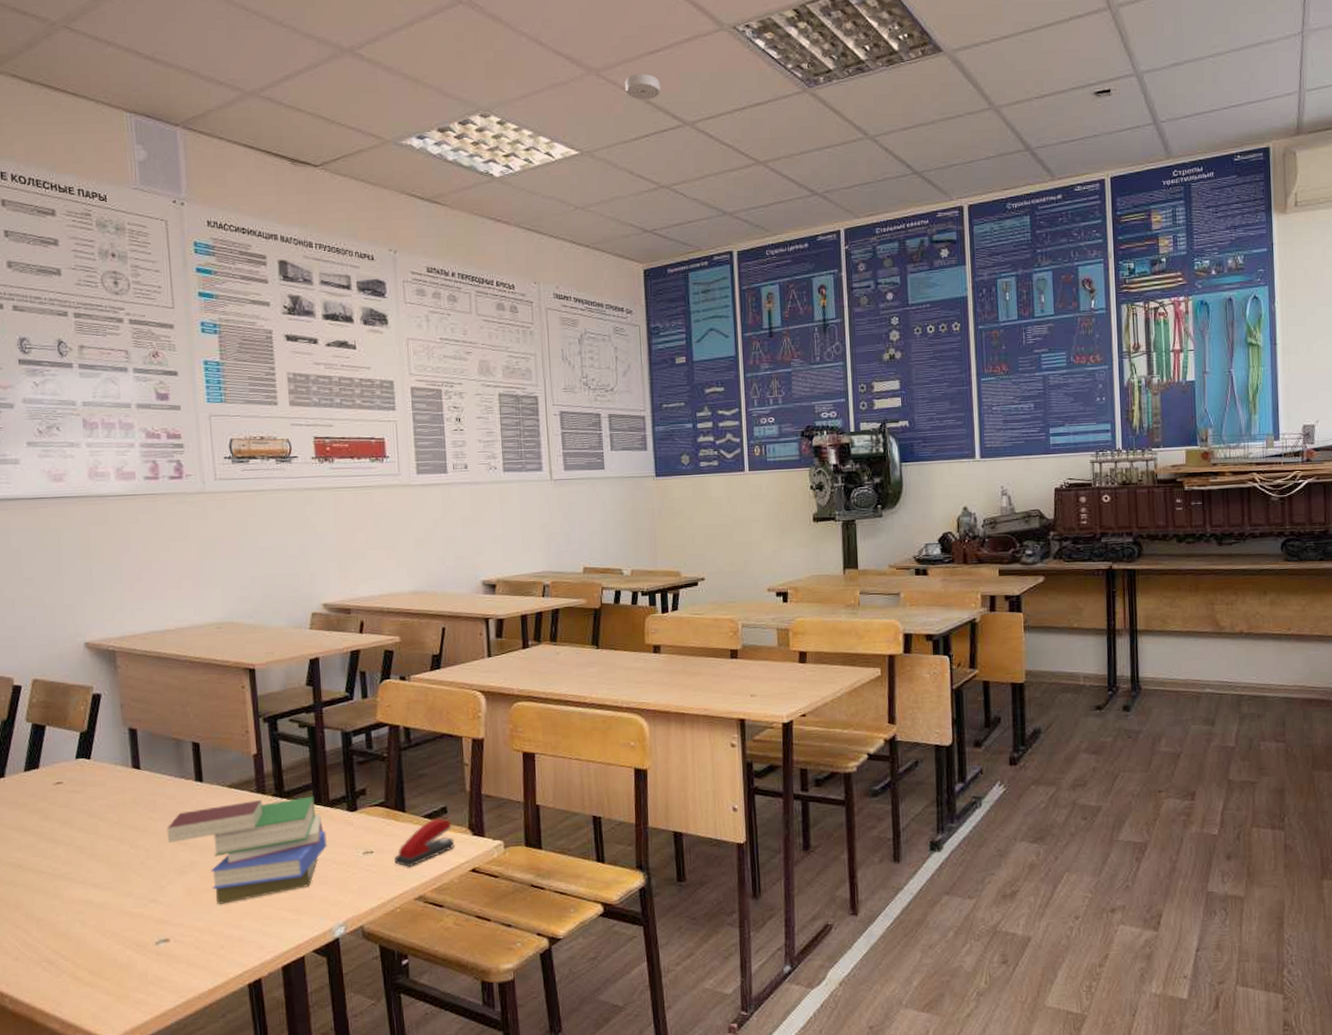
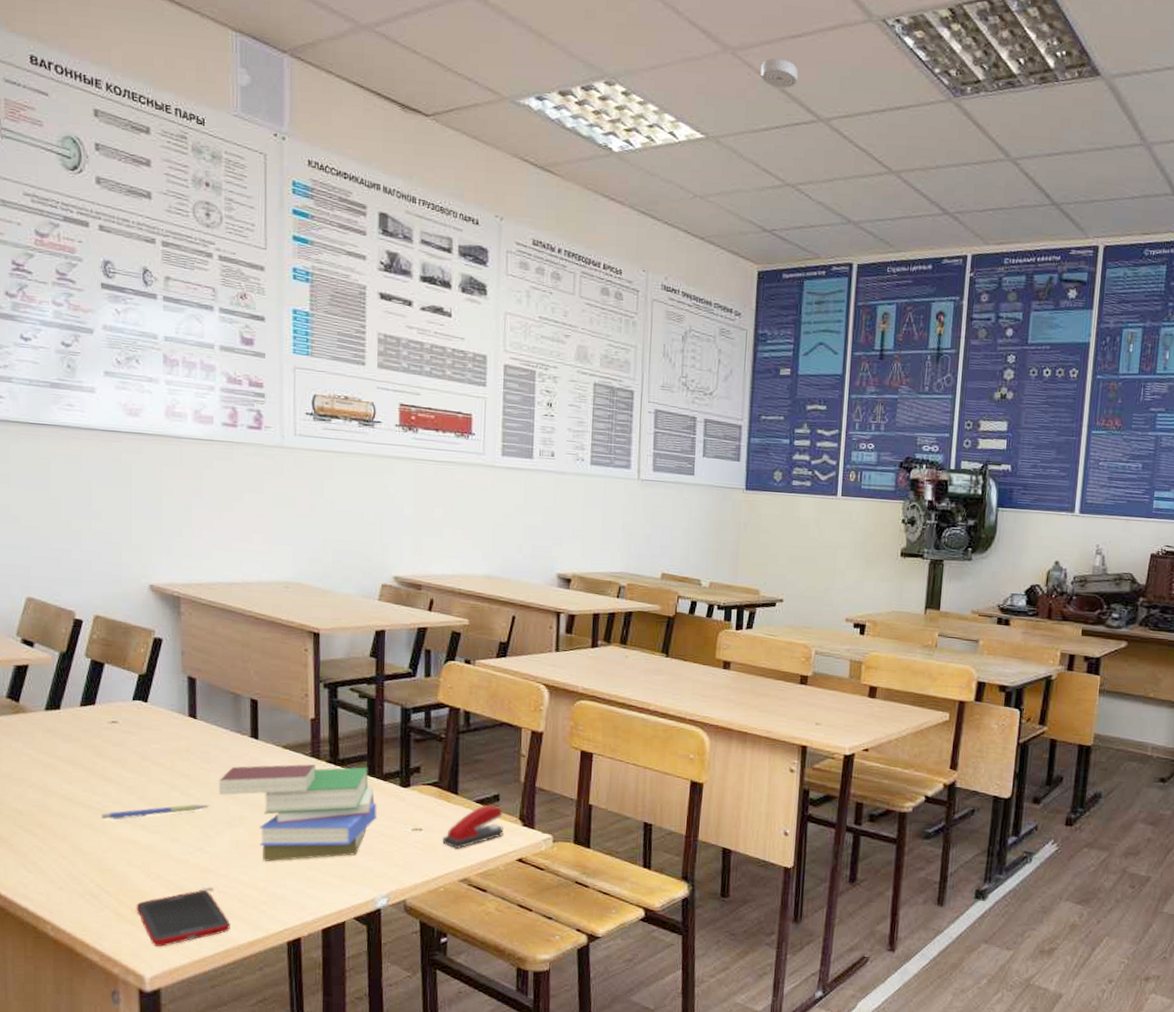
pen: none [53,854,160,883] -> present [102,804,210,820]
cell phone: none [93,941,190,1007] -> present [136,889,230,947]

